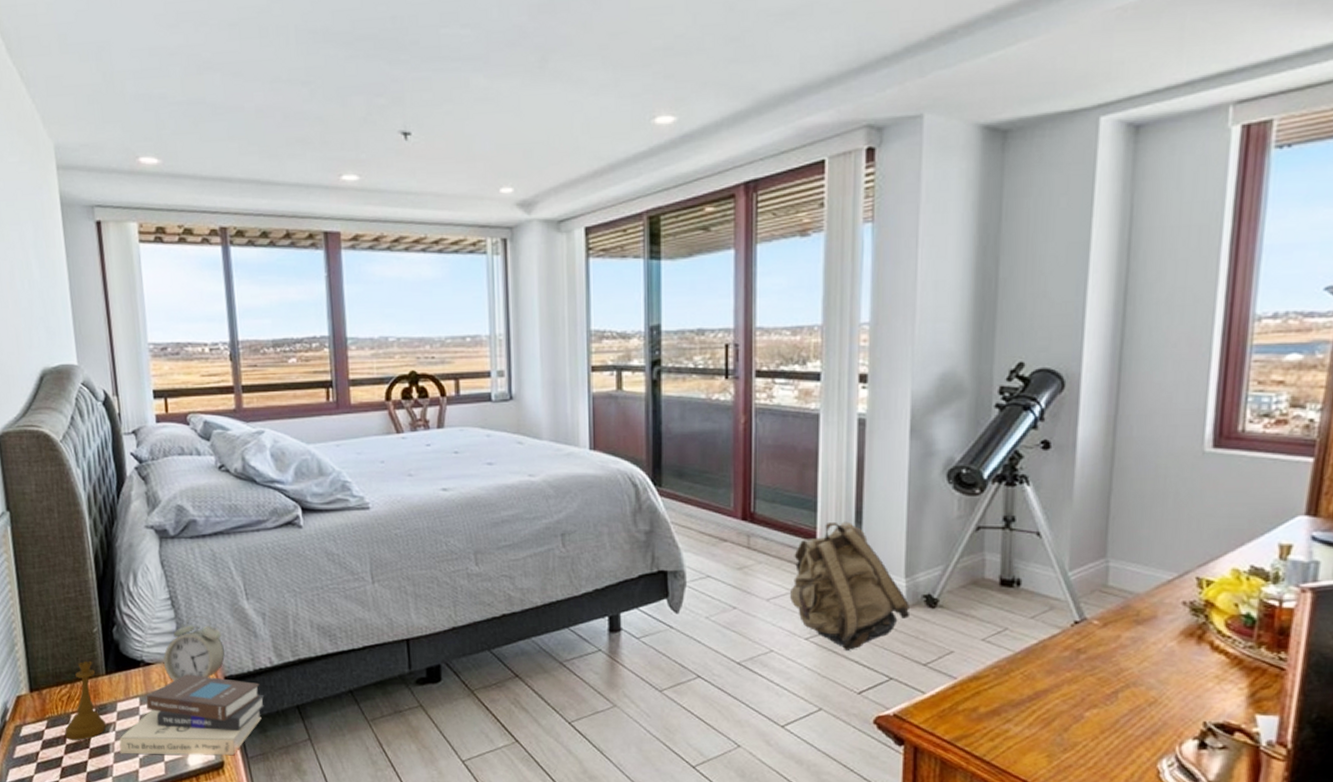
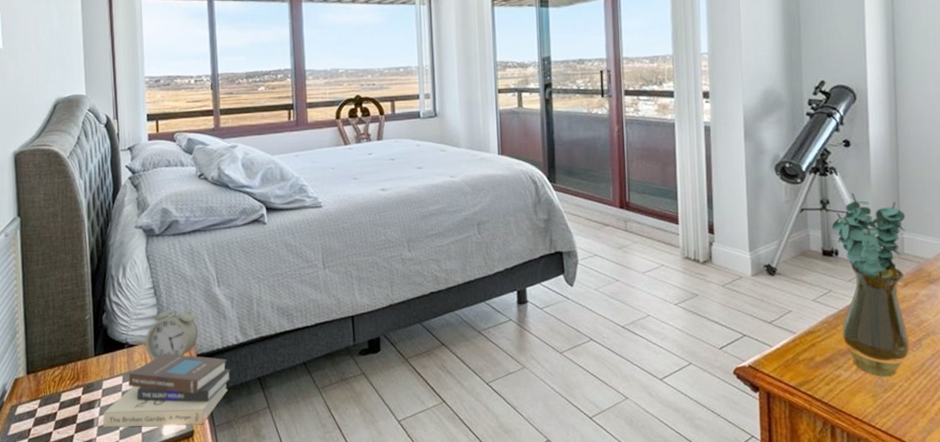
chess piece: present [64,660,106,740] -> none [55,344,92,416]
backpack: present [789,521,911,650] -> none [660,207,756,313]
vase: none [1016,508,1115,734] -> present [832,192,910,377]

